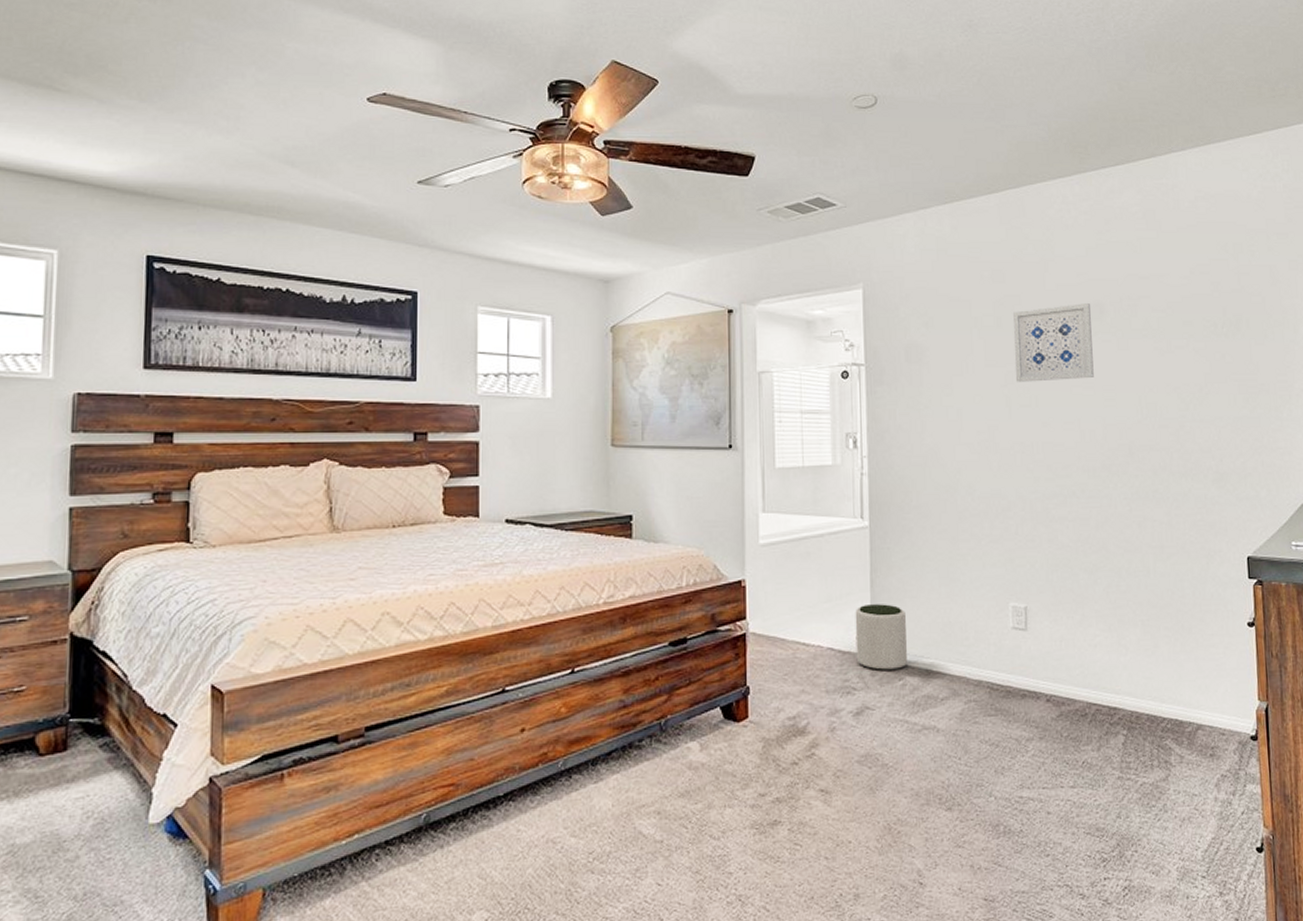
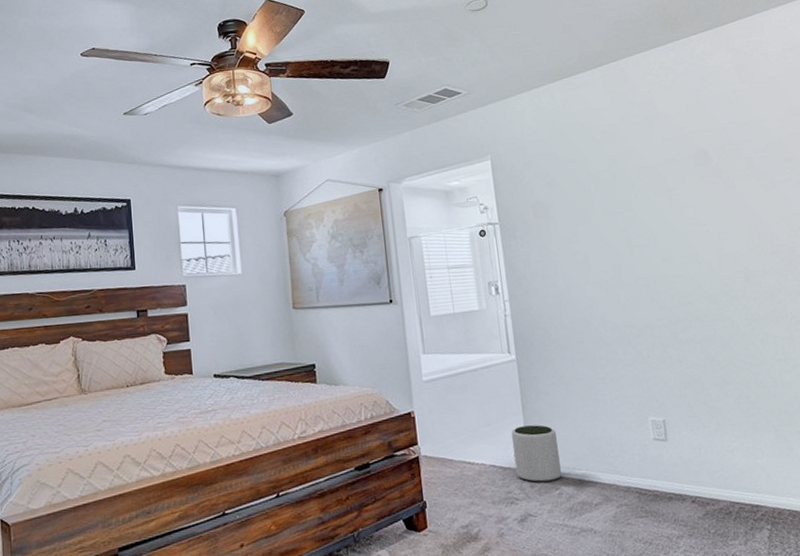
wall art: present [1013,303,1094,382] -> none [625,152,705,226]

